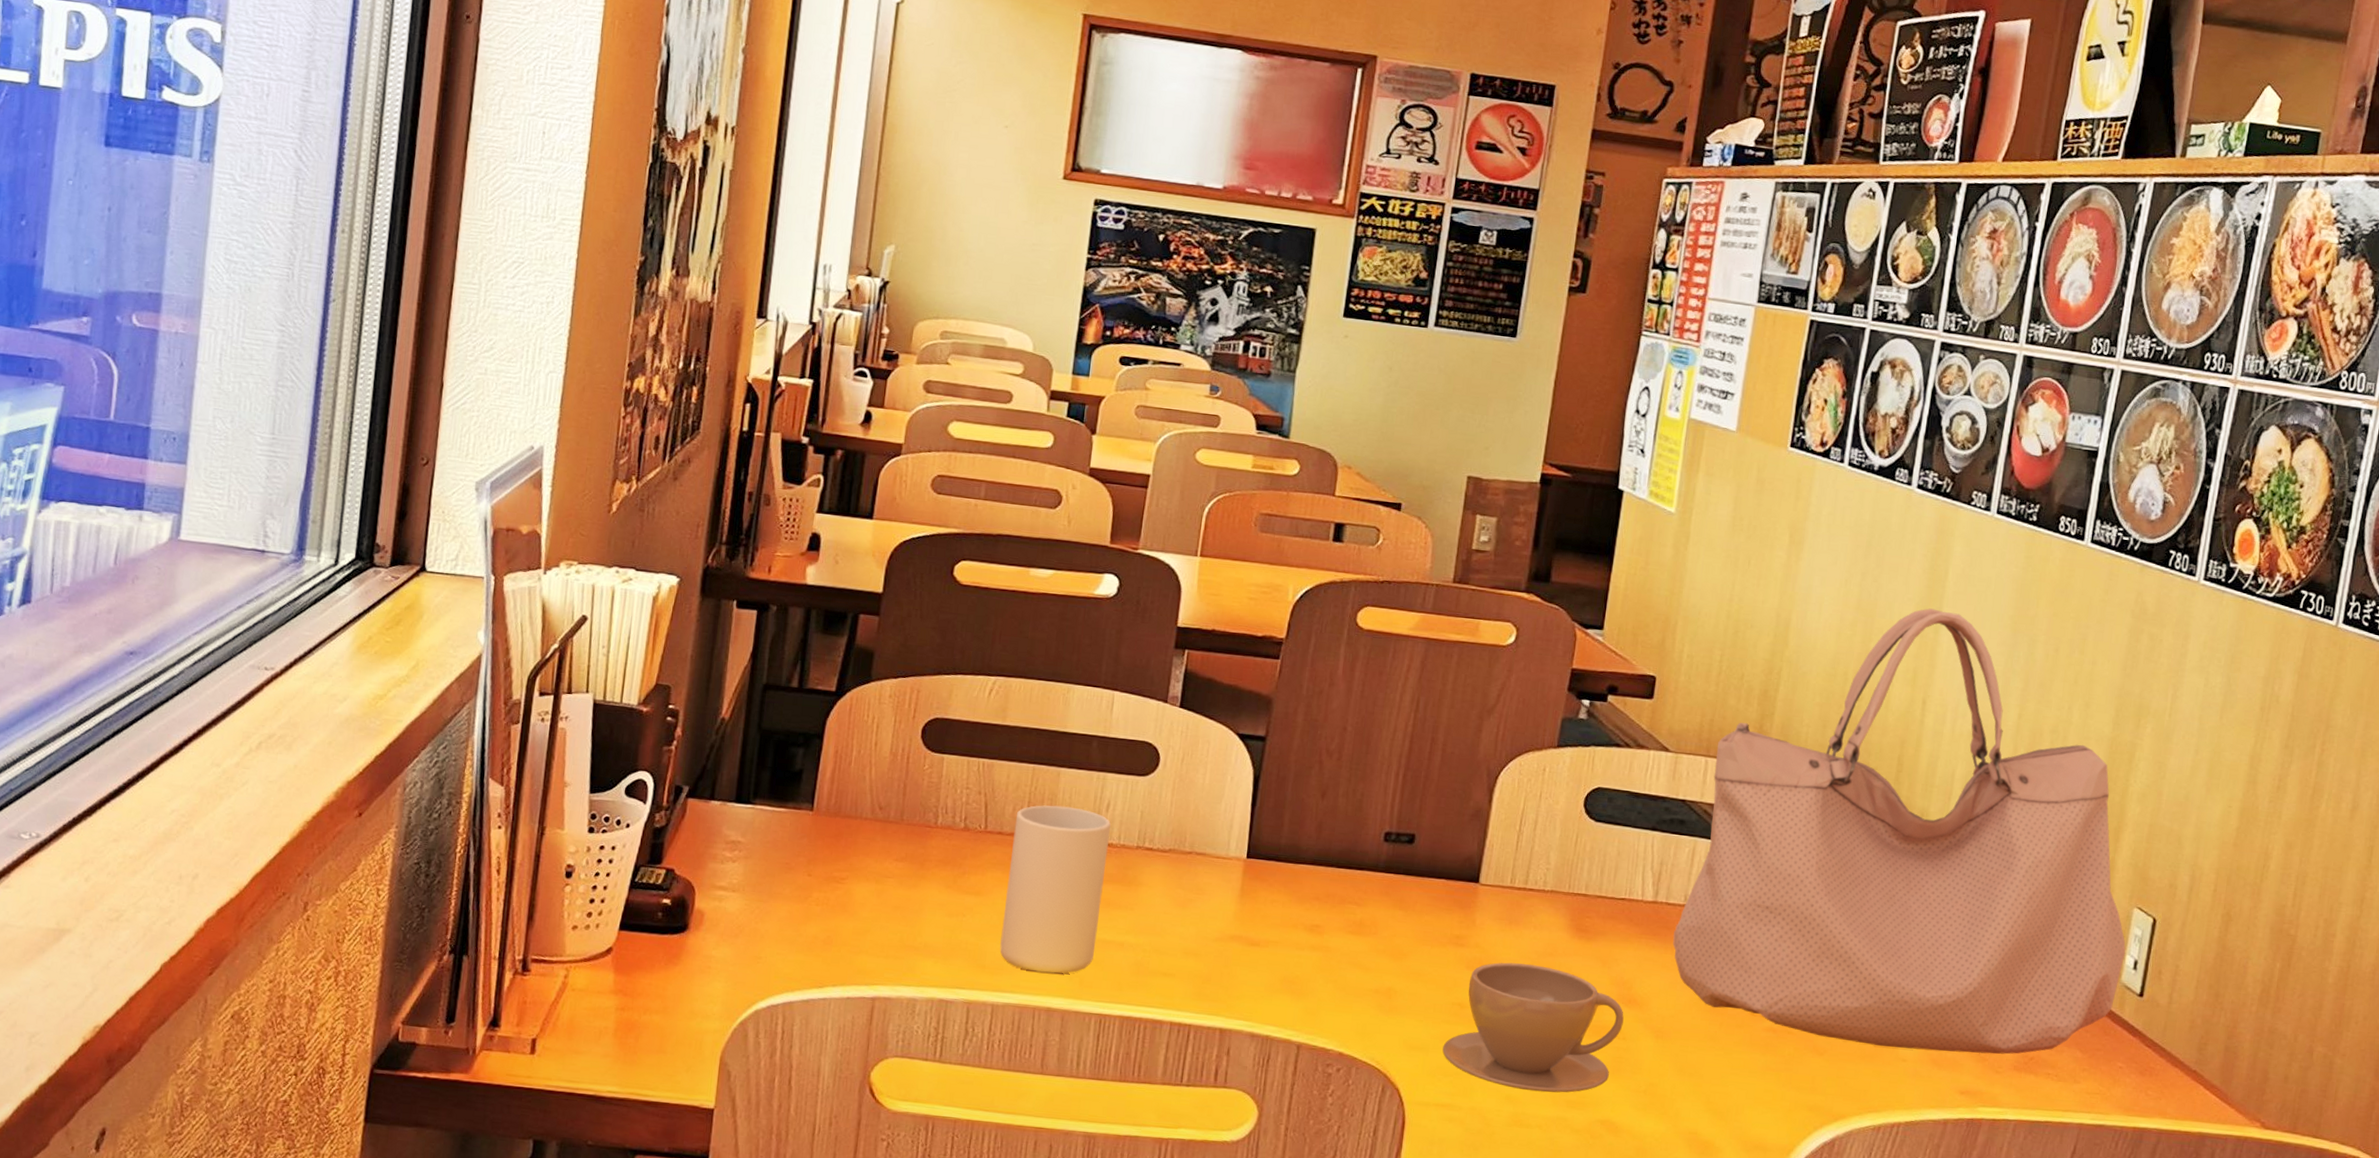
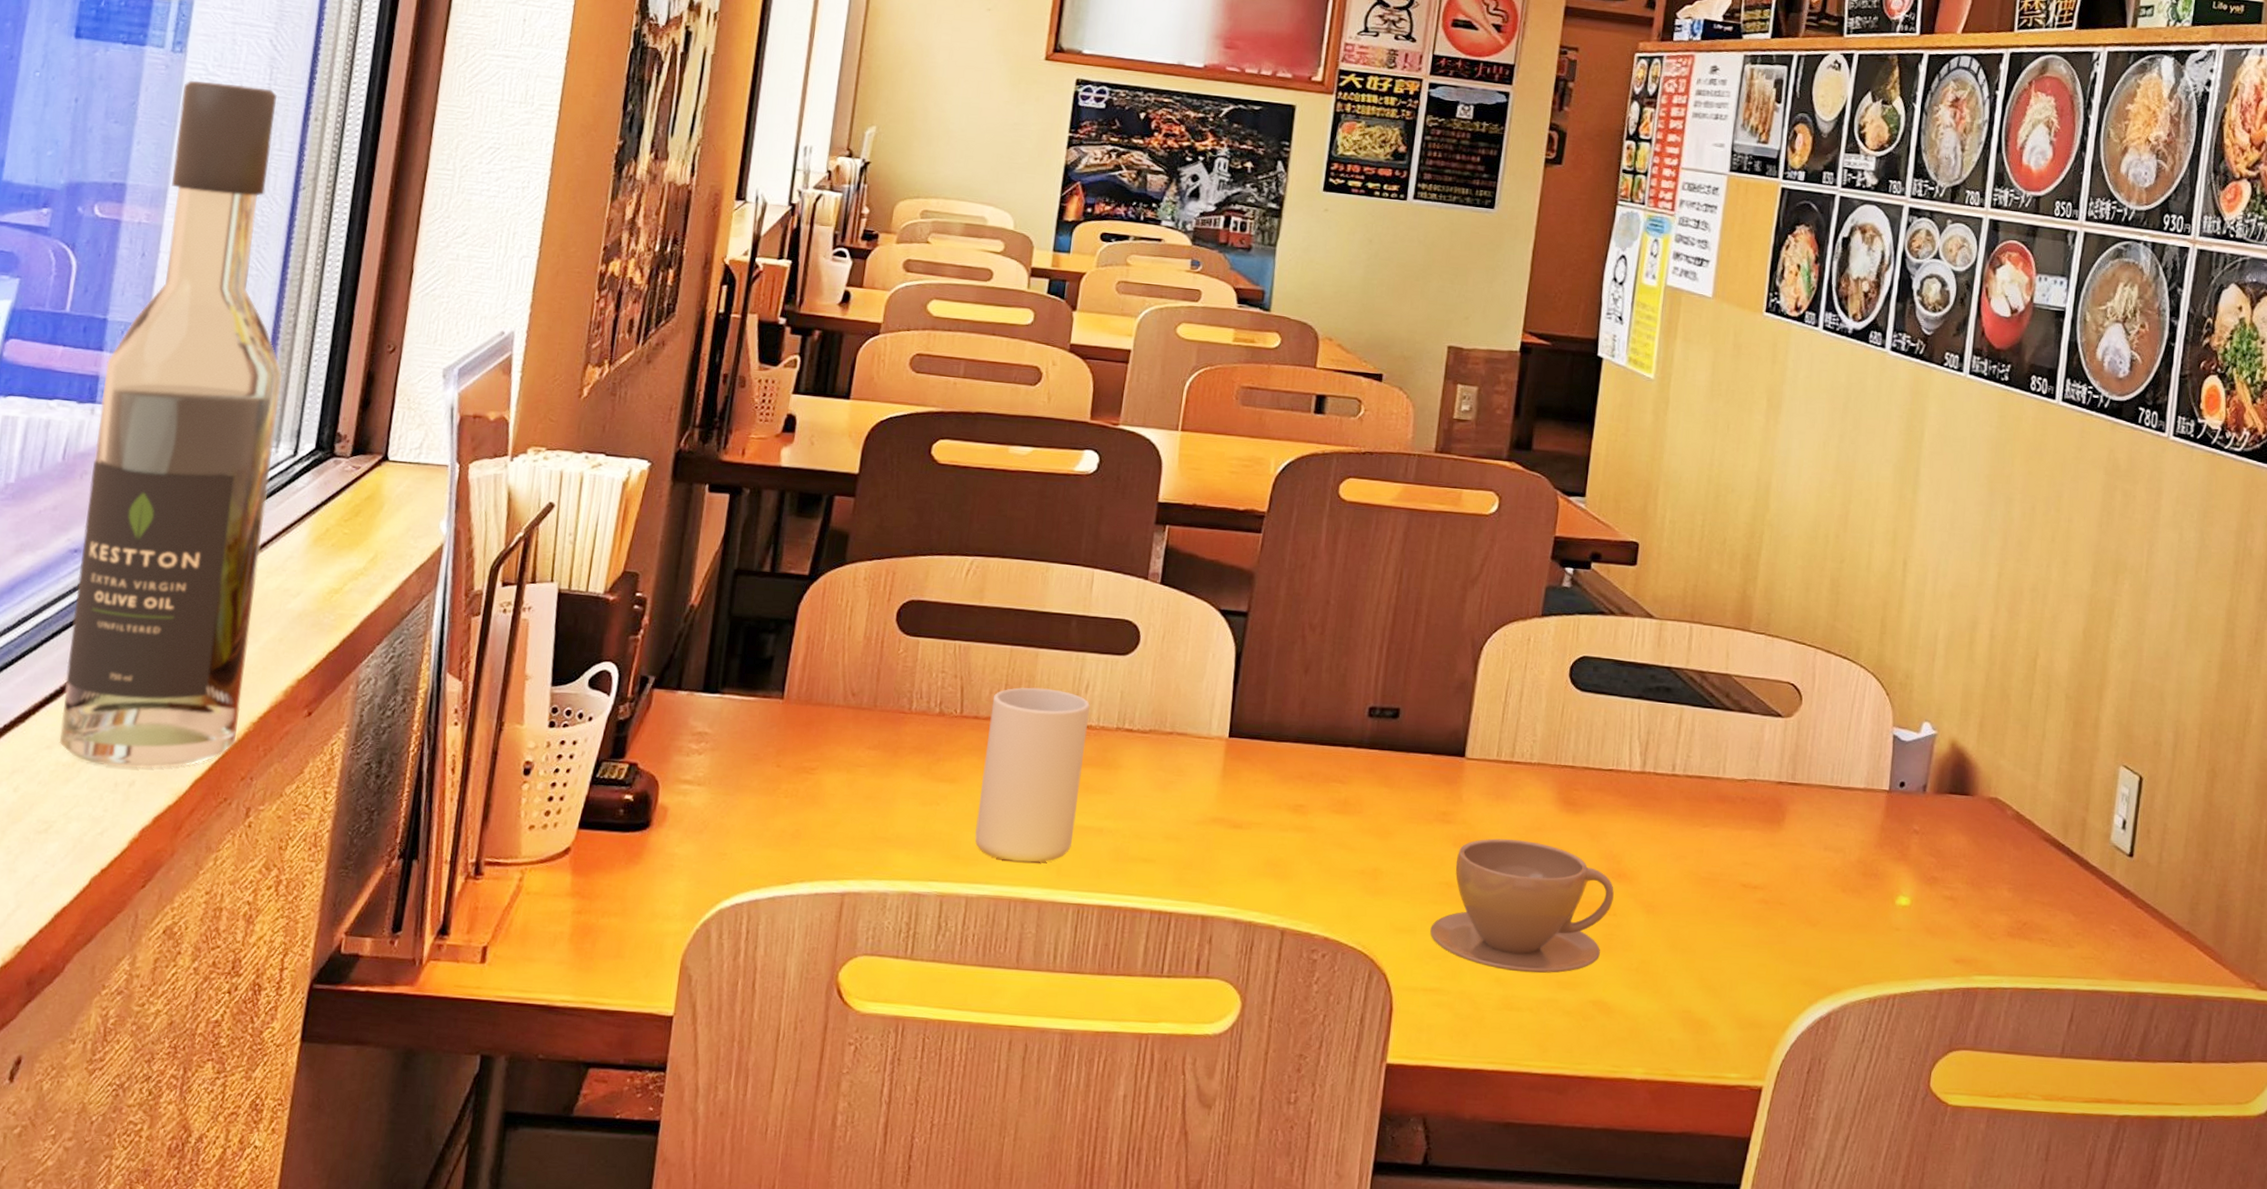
bottle: none [125,190,320,863] -> present [58,80,282,768]
handbag: present [1673,608,2126,1054] -> none [1662,469,2114,920]

